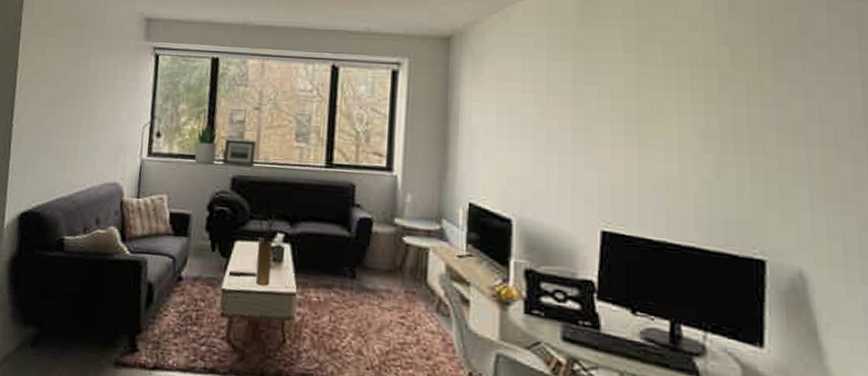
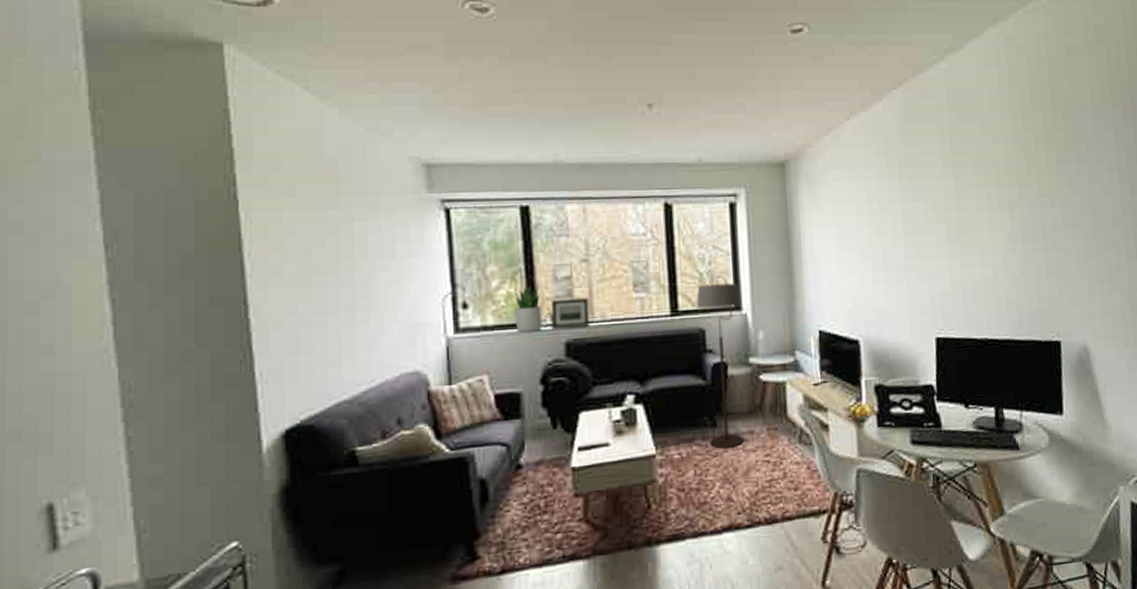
vase: present [255,205,283,286] -> none [601,365,630,455]
floor lamp: none [347,135,393,303] -> present [696,275,744,449]

